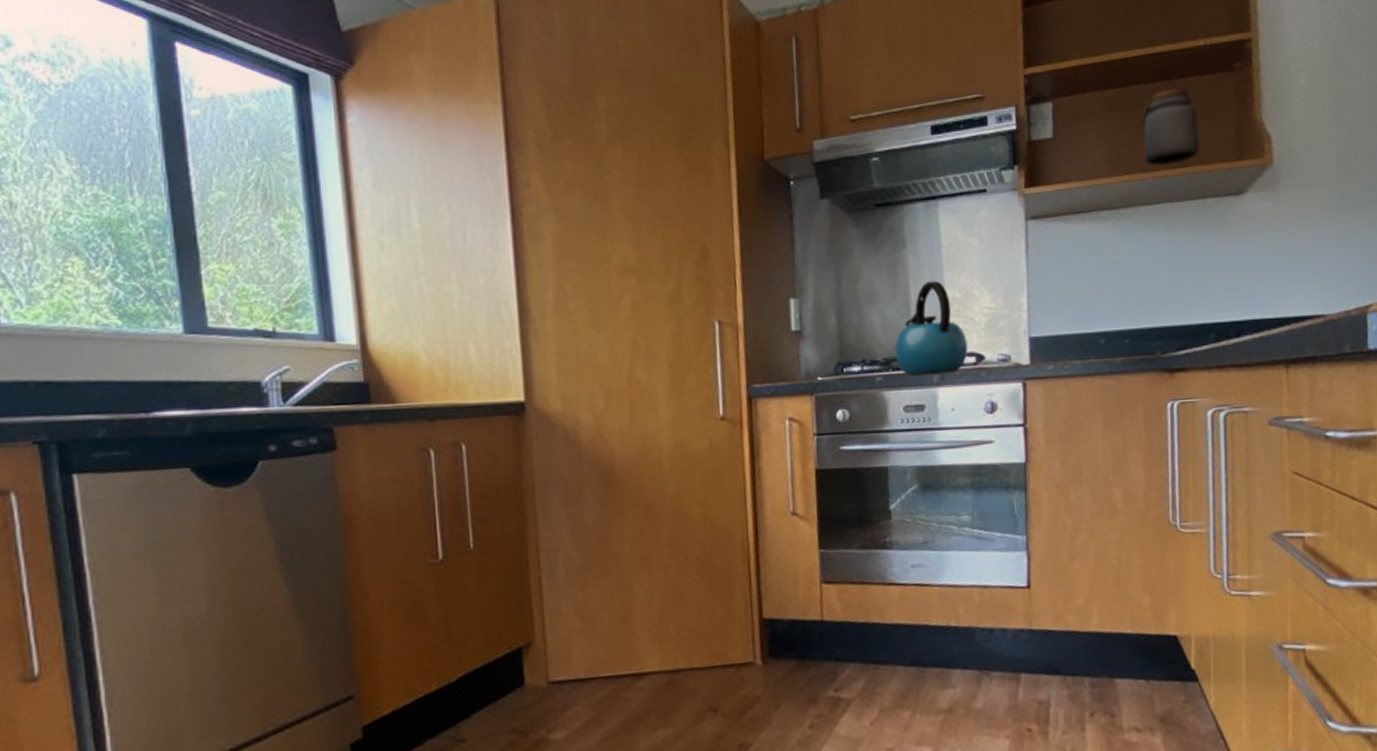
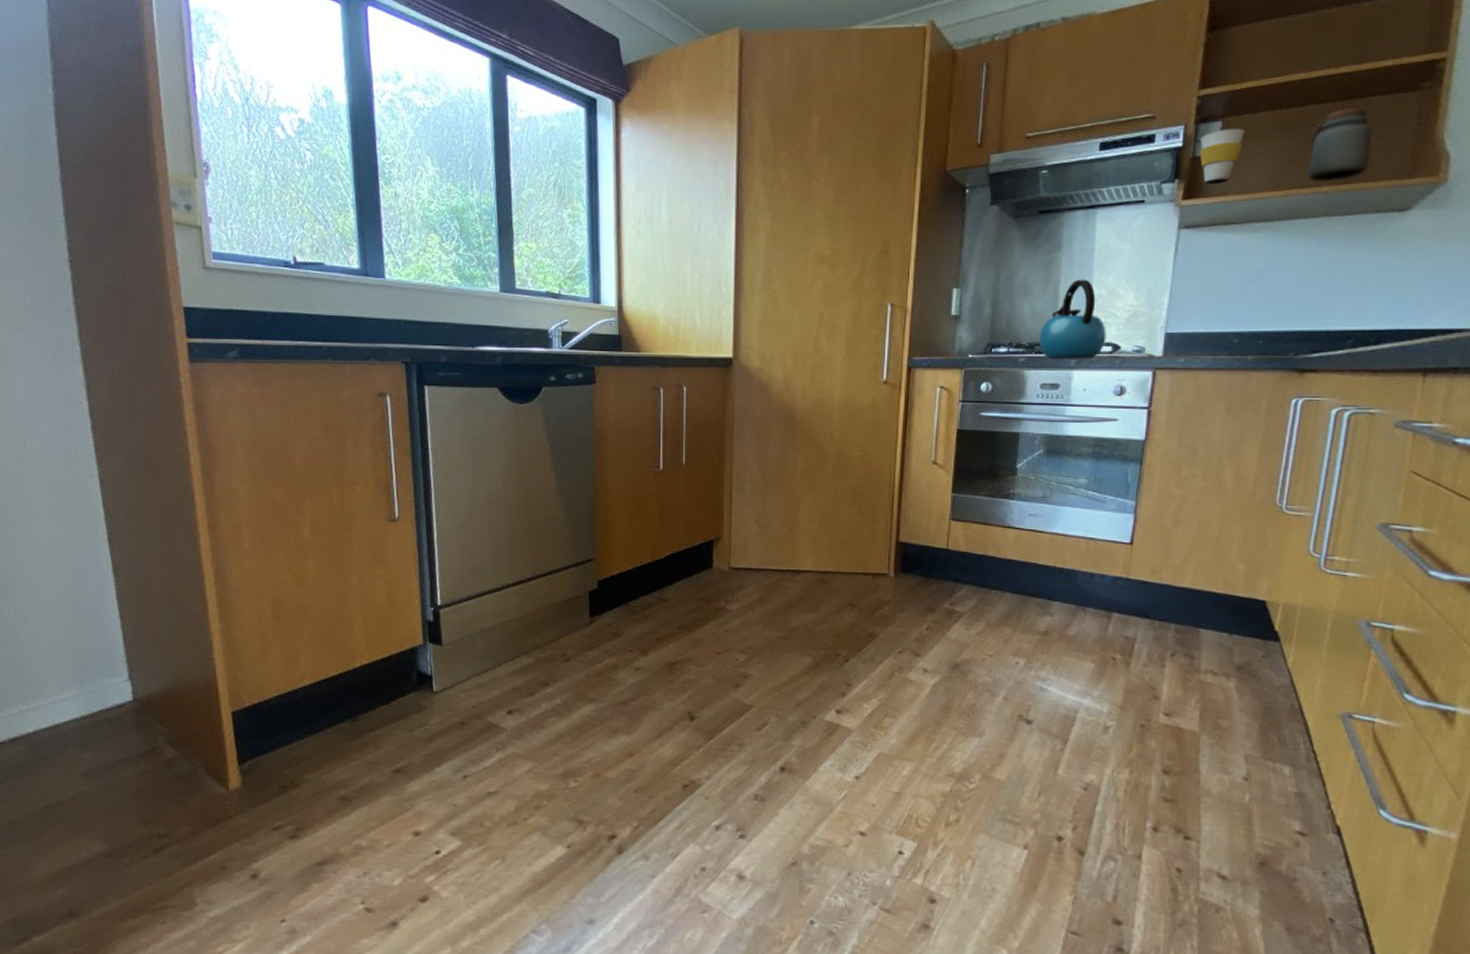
cup: none [1032,109,1078,171] -> present [1199,128,1246,185]

